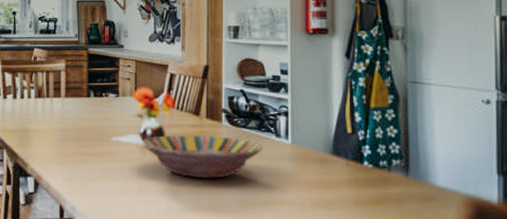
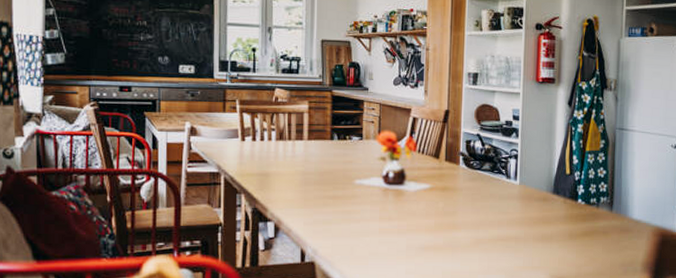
serving bowl: present [141,135,264,179] -> none [383,177,495,219]

